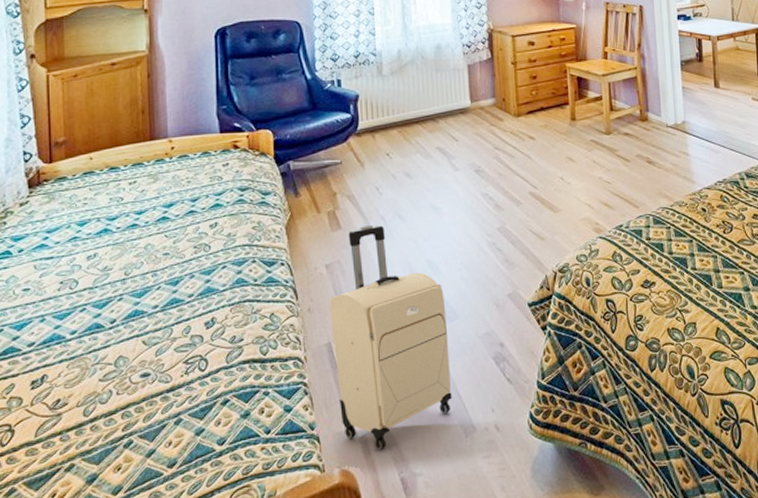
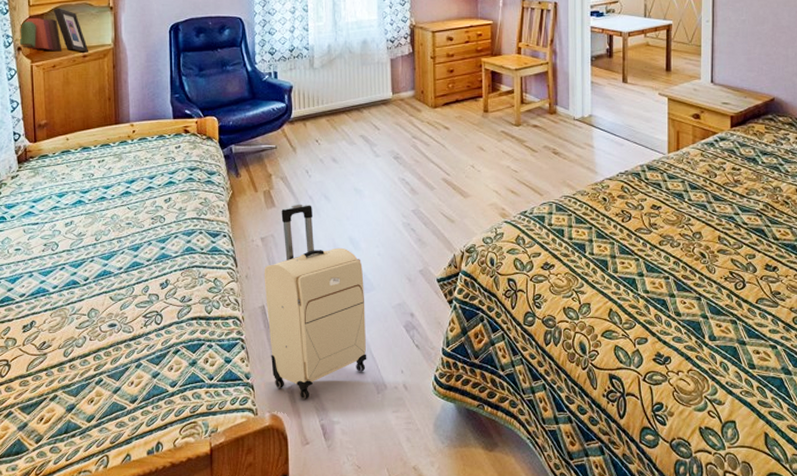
books: none [32,21,86,61] -> present [19,17,62,53]
picture frame: none [75,10,119,61] -> present [53,7,89,54]

